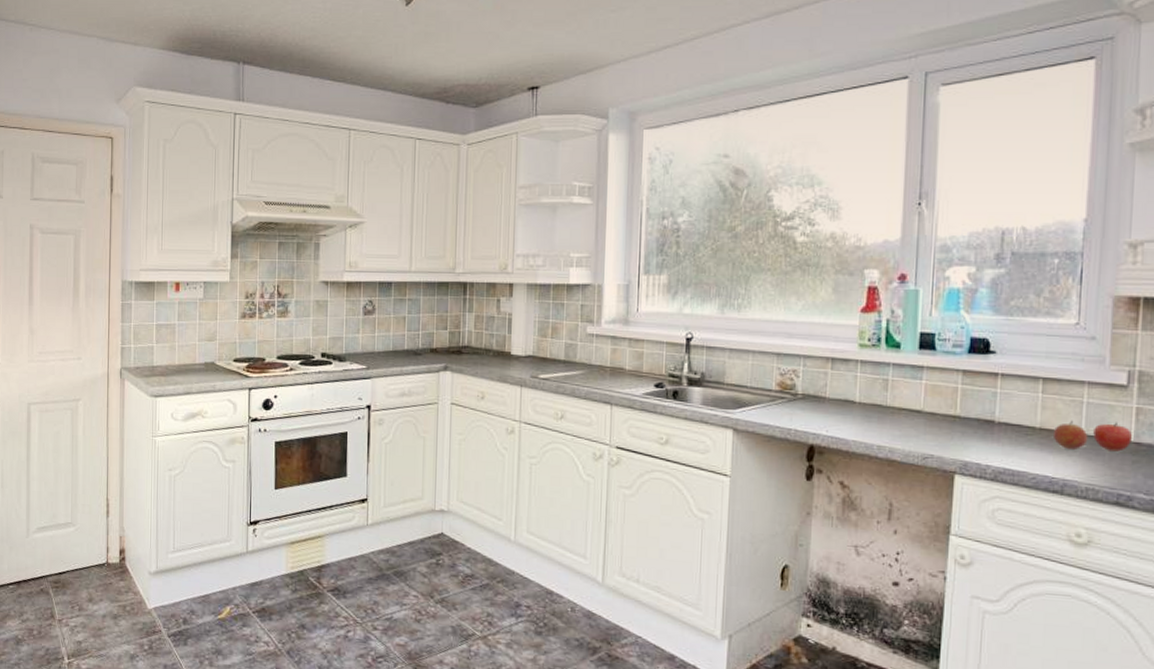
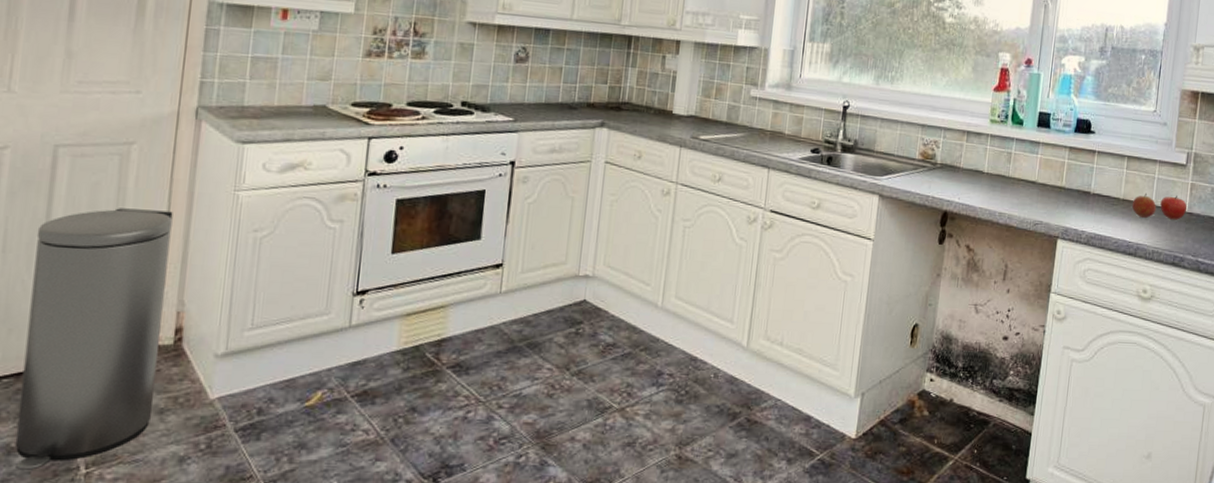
pedal bin: none [21,452,111,657] -> present [15,208,173,470]

